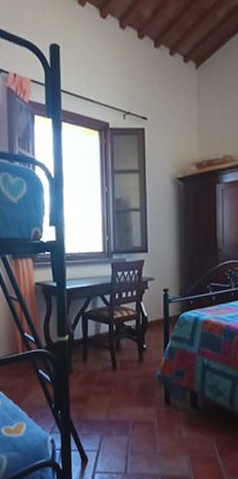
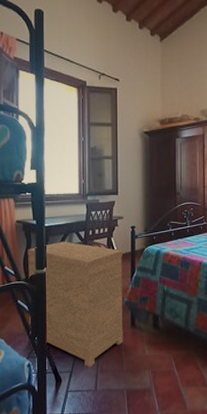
side table: none [48,306,155,447] -> present [28,241,122,367]

